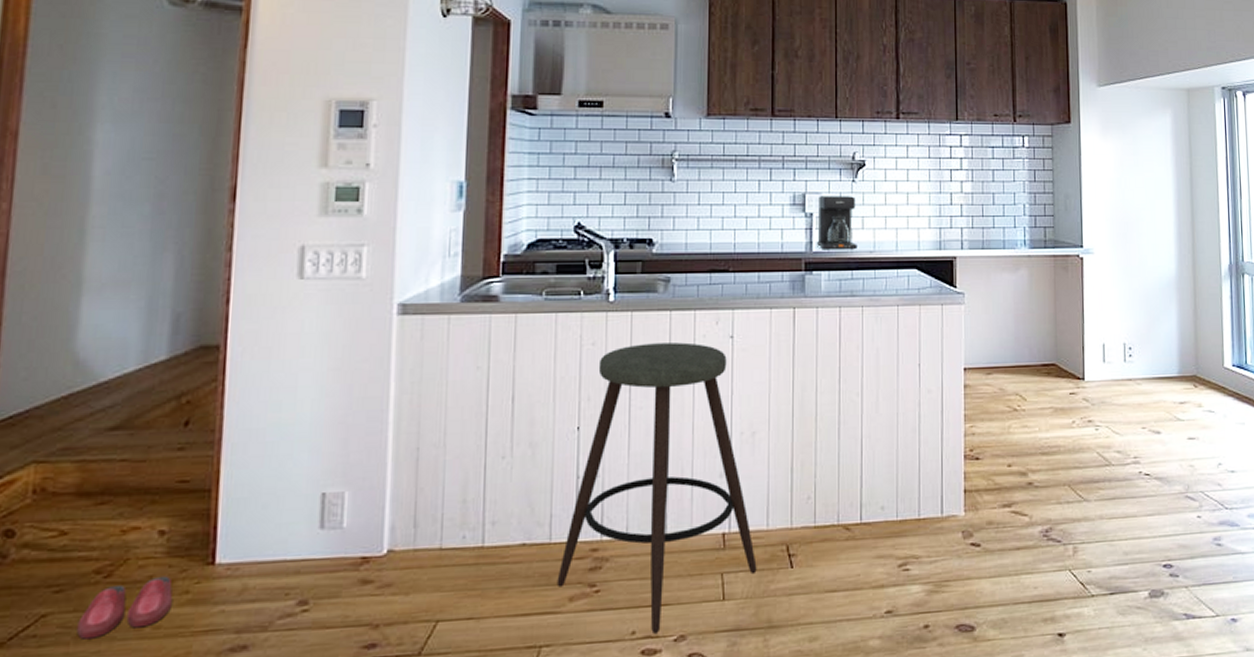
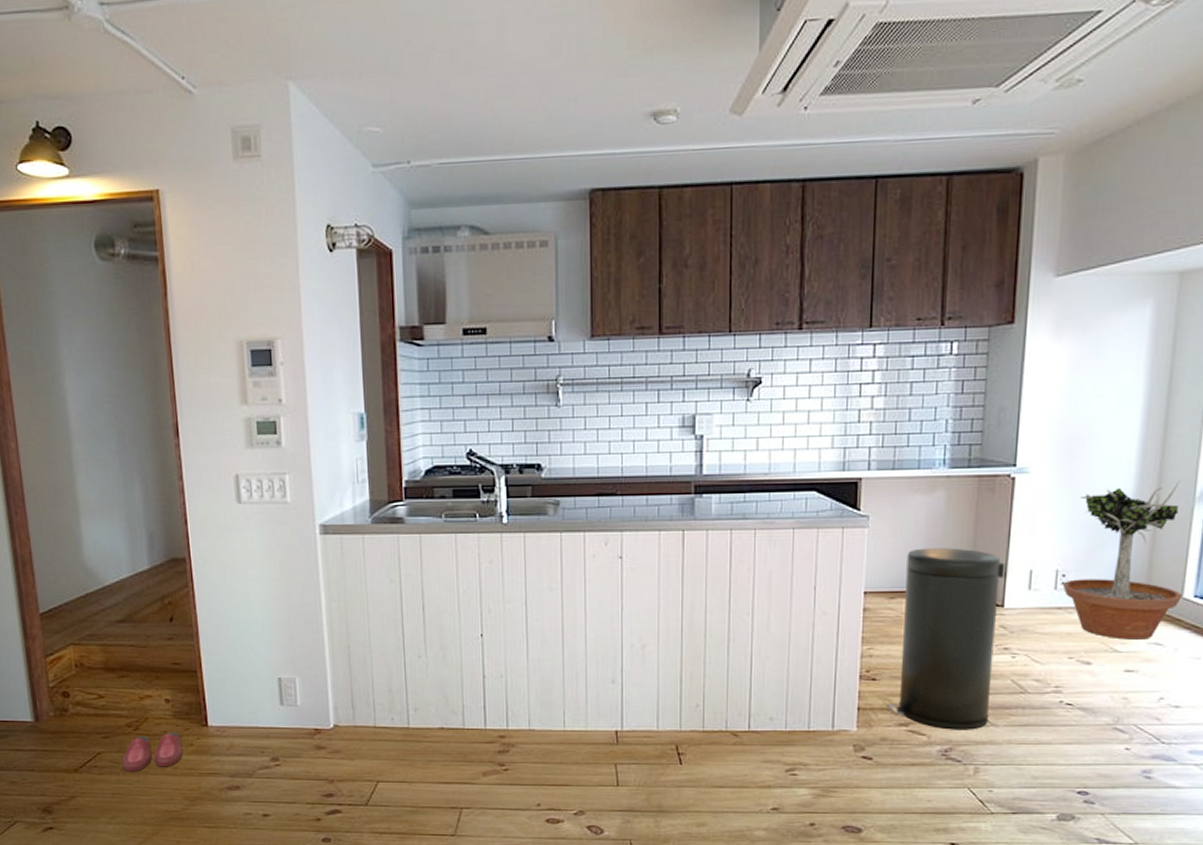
bar stool: present [556,342,757,633] -> none [471,562,648,807]
coffee maker: present [817,196,857,250] -> none [708,416,751,473]
pedal bin: none [990,323,1083,508] -> present [887,548,1005,730]
potted tree: none [1130,262,1224,408] -> present [1062,481,1183,640]

